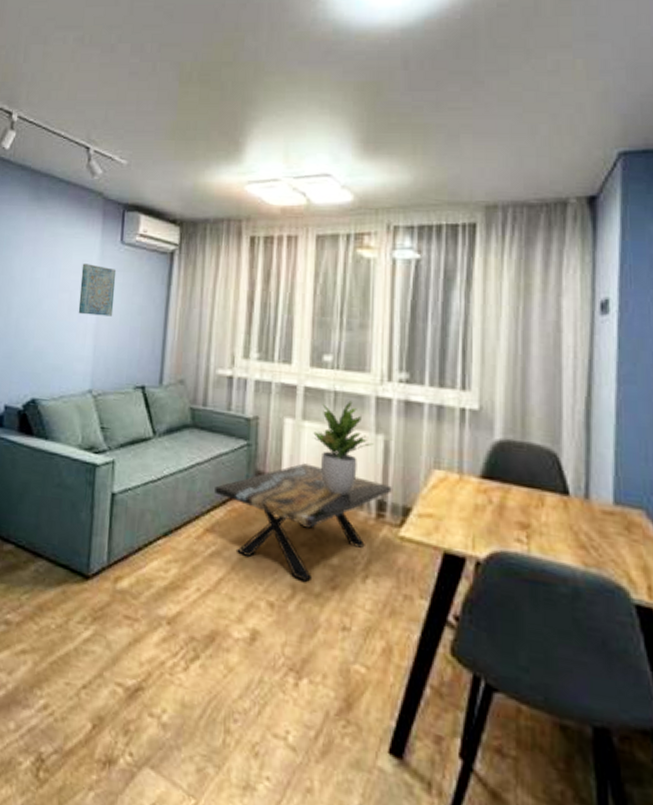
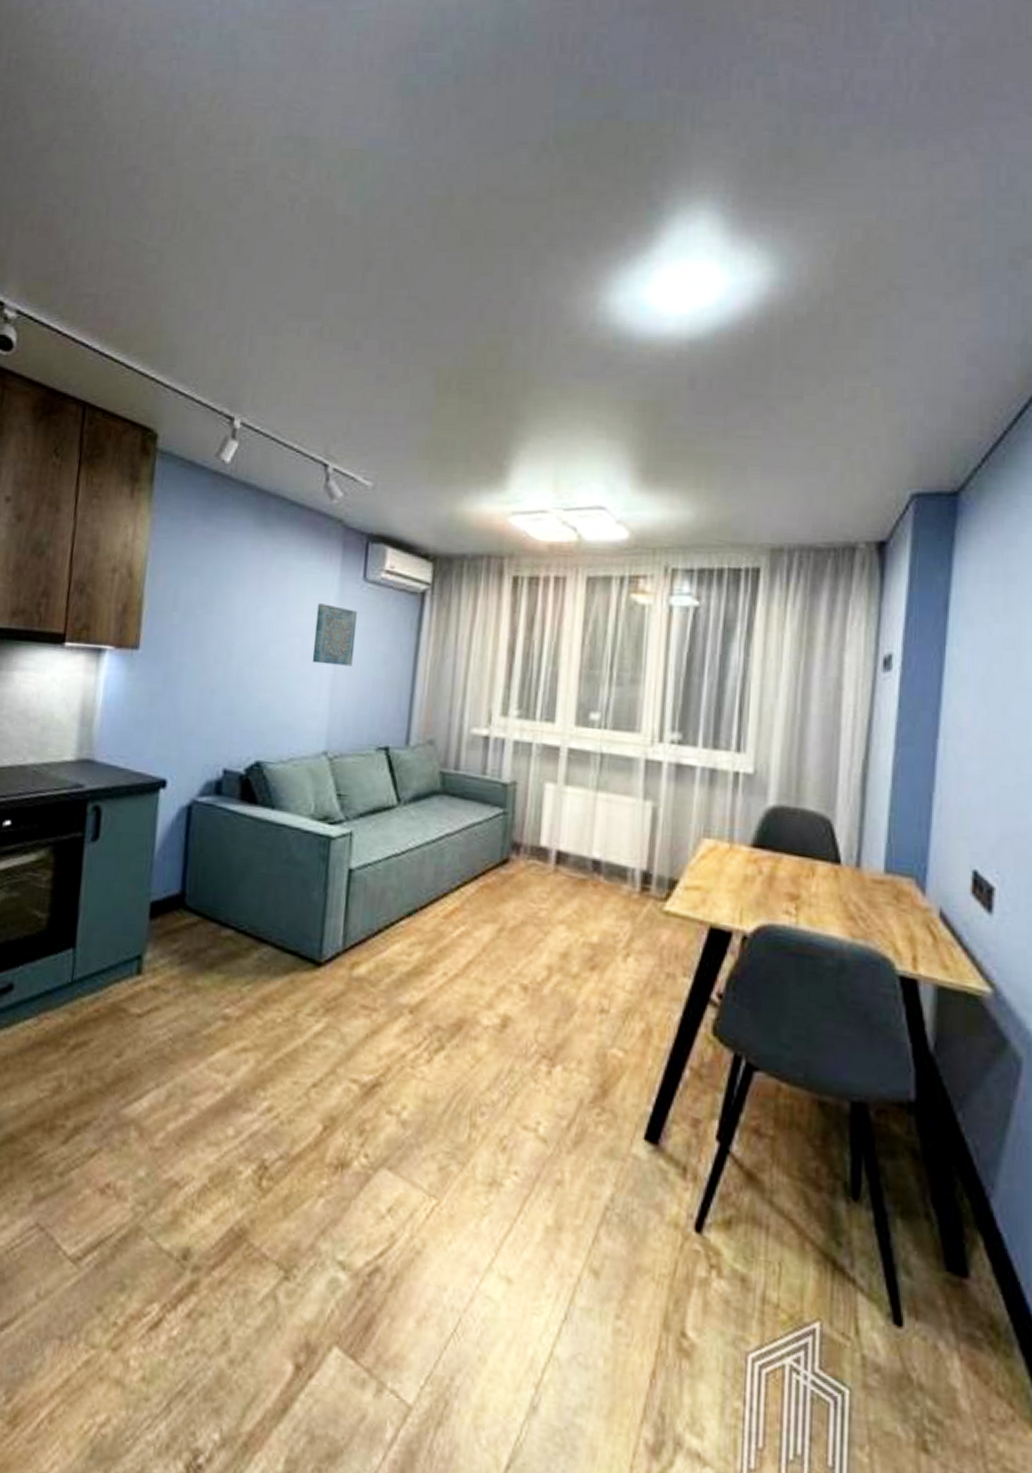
coffee table: present [214,463,392,582] -> none [465,833,659,962]
potted plant: present [313,401,374,496] -> none [576,764,641,868]

